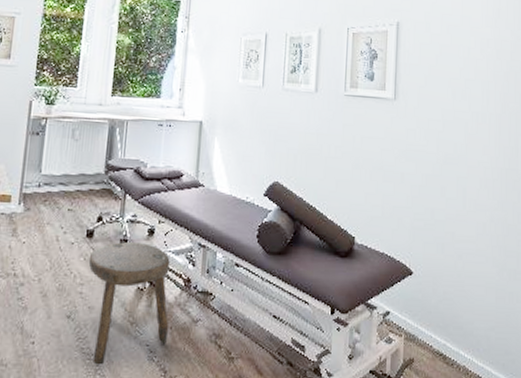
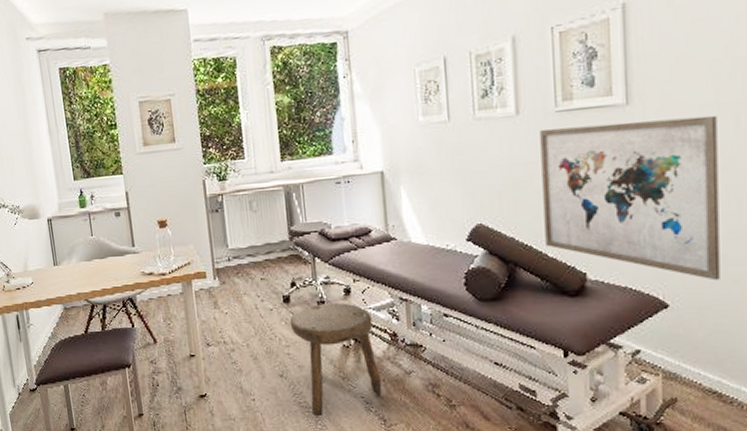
wall art: none [326,108,453,254] -> present [540,115,720,281]

